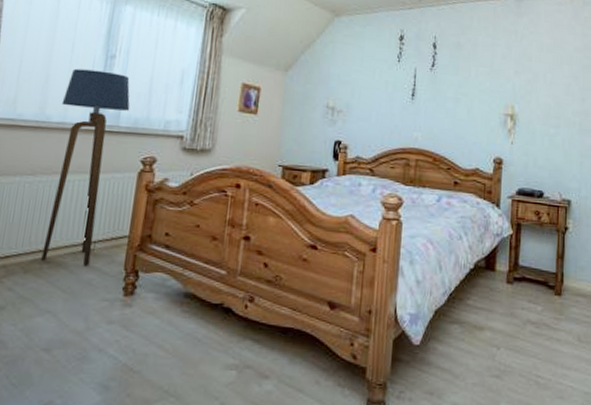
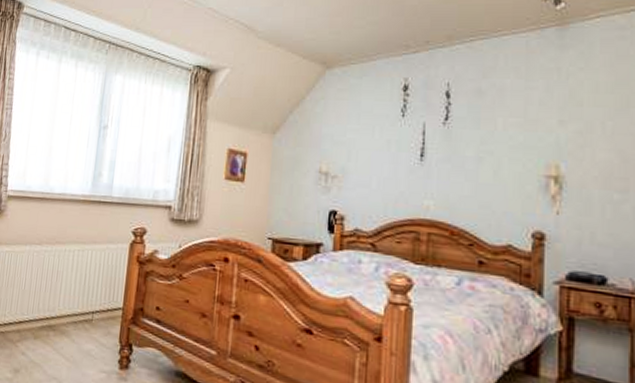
floor lamp: present [41,68,130,267] -> none [48,140,122,337]

